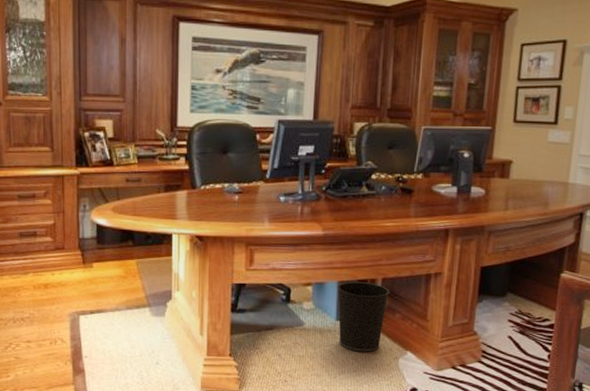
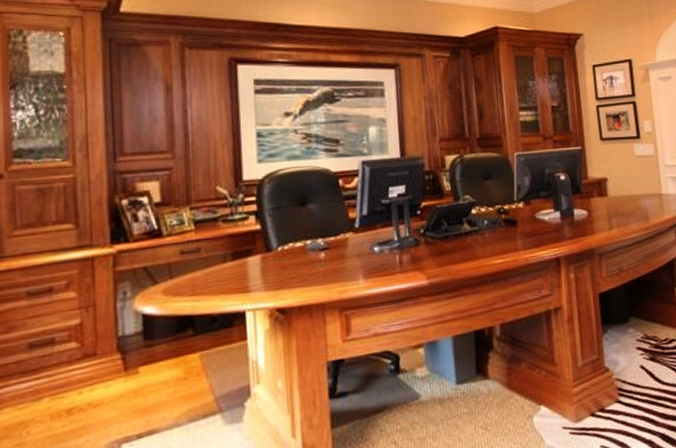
wastebasket: present [338,281,390,352] -> none [452,331,510,418]

